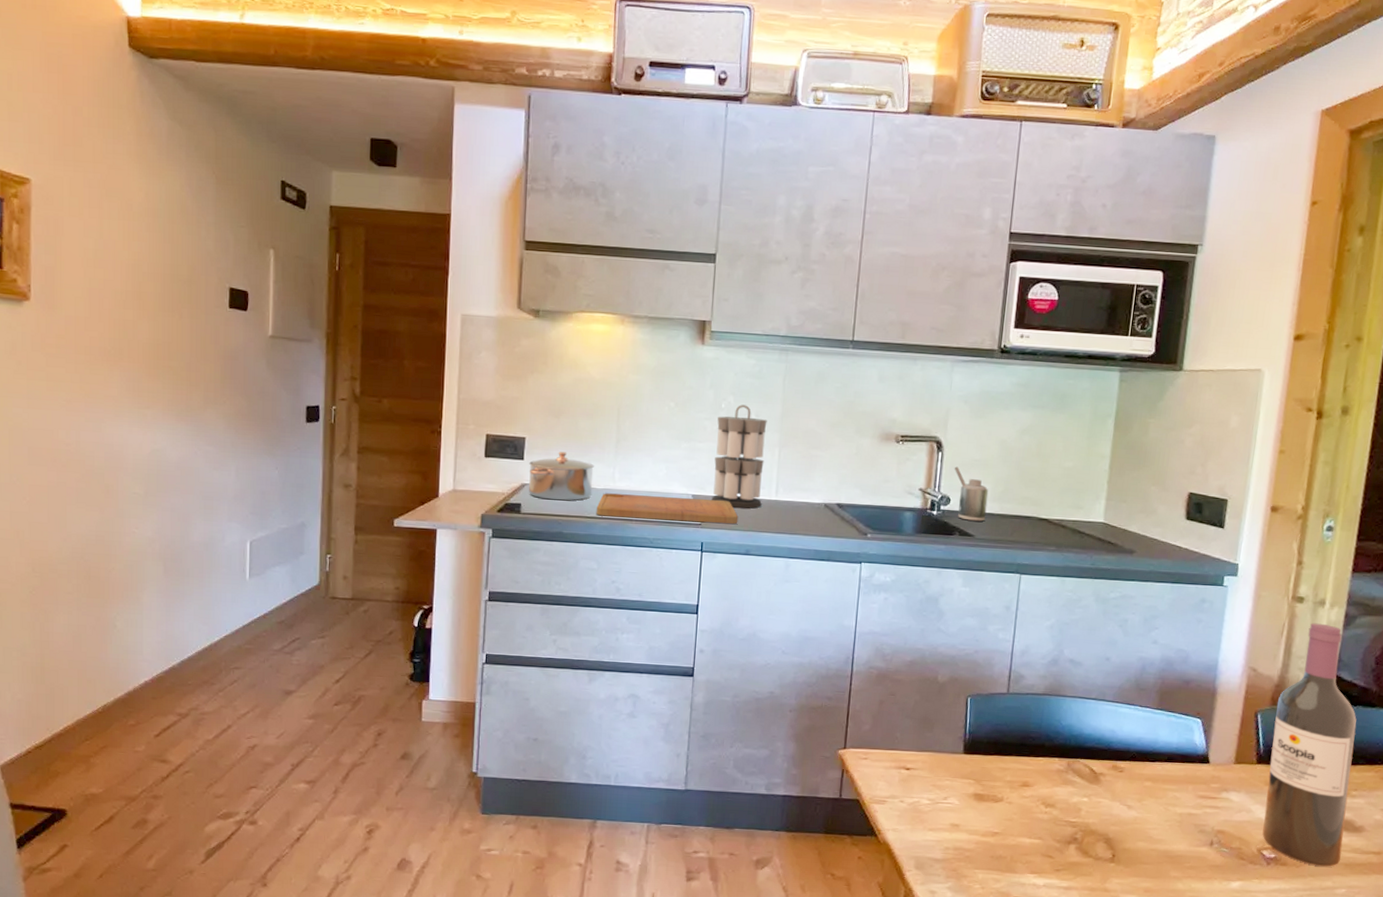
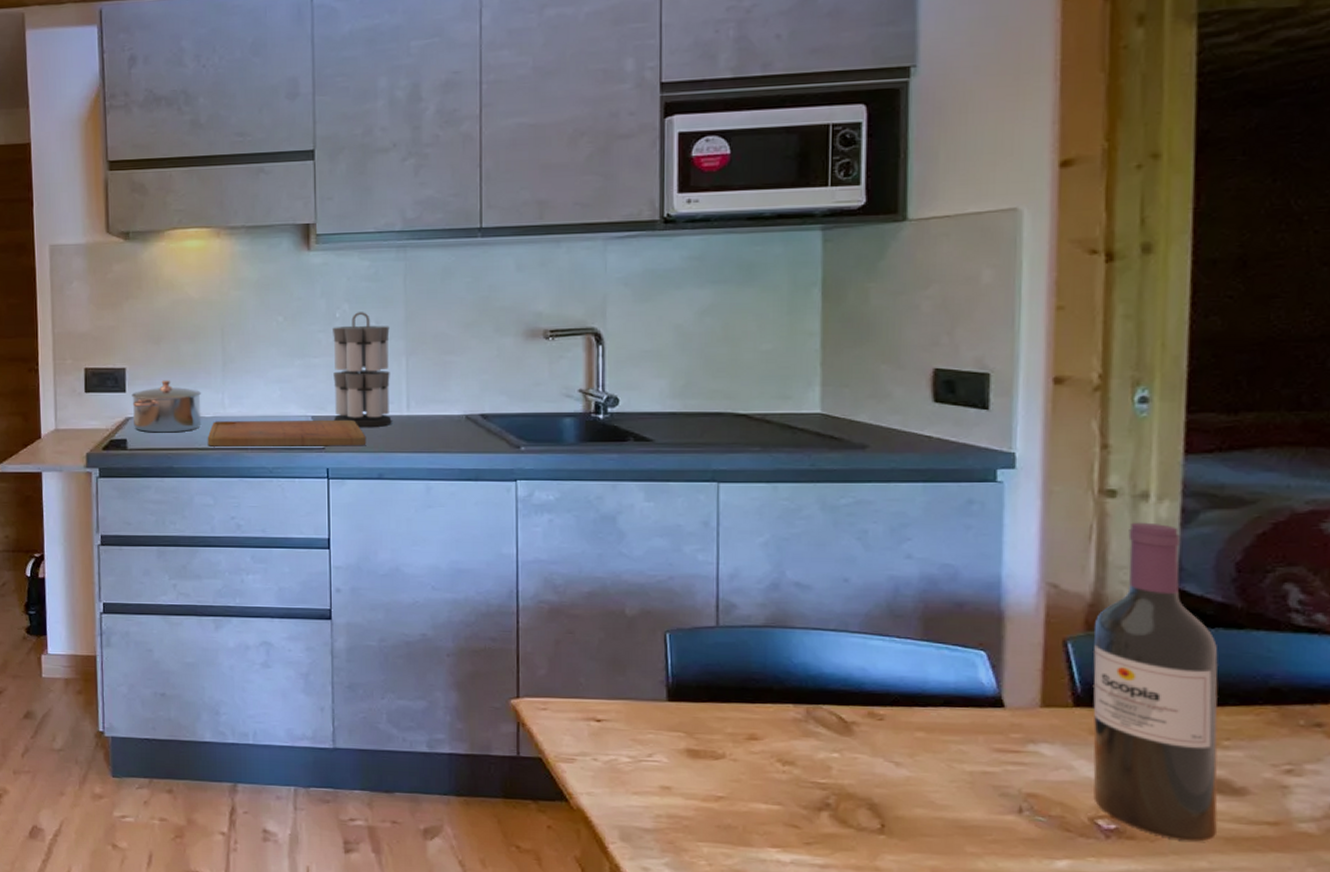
soap dispenser: present [954,466,989,522] -> none [619,360,666,423]

